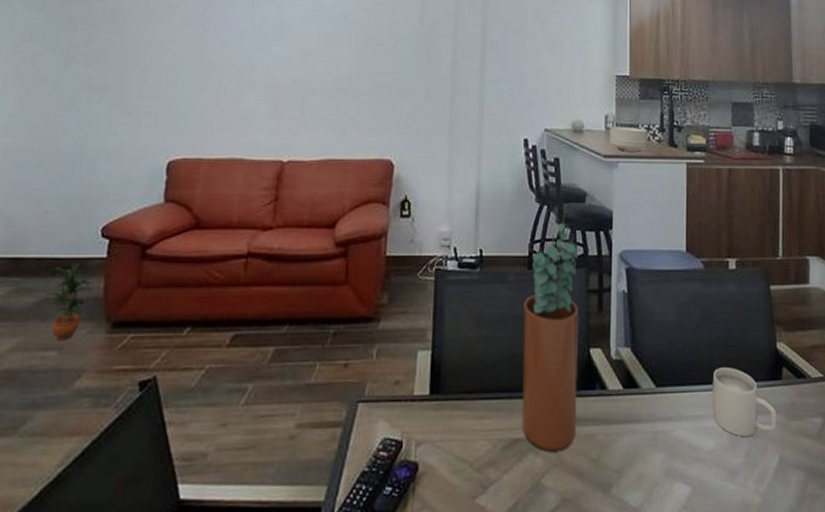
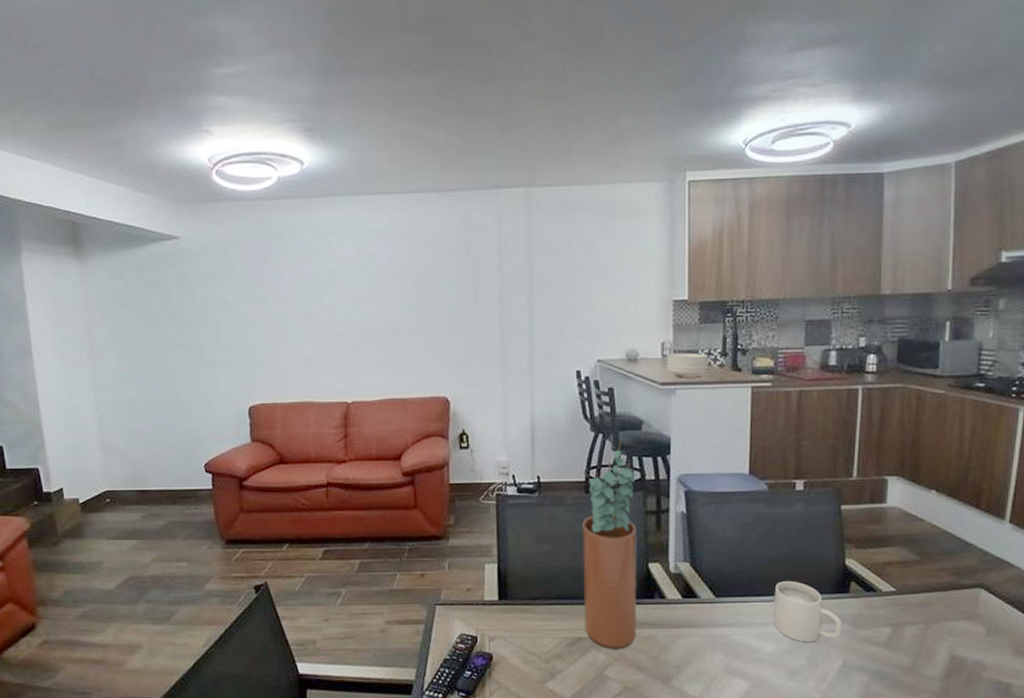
potted plant: present [46,263,95,340] -> none [171,493,207,553]

